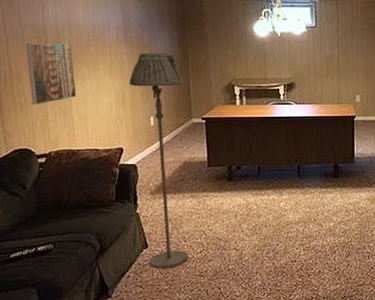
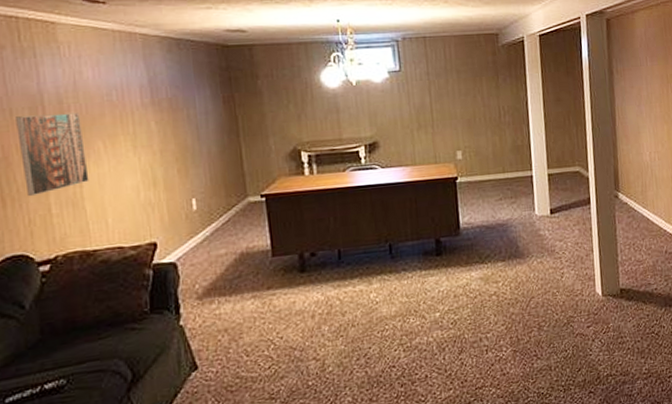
floor lamp: present [129,53,189,269] -> none [160,116,254,396]

